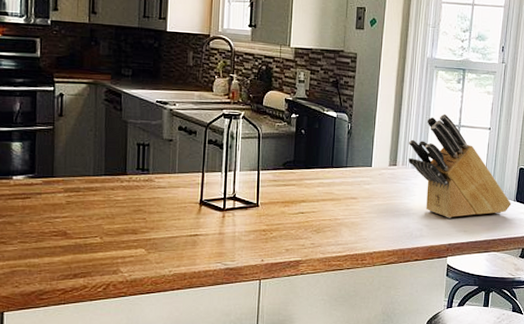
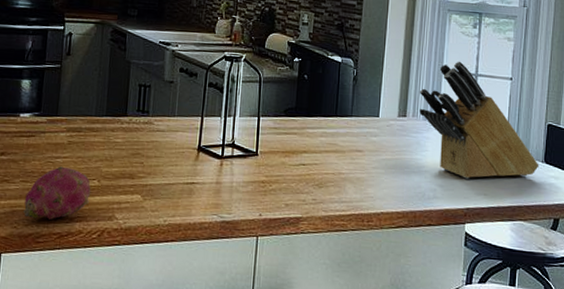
fruit: none [23,226,94,278] -> present [22,166,91,220]

